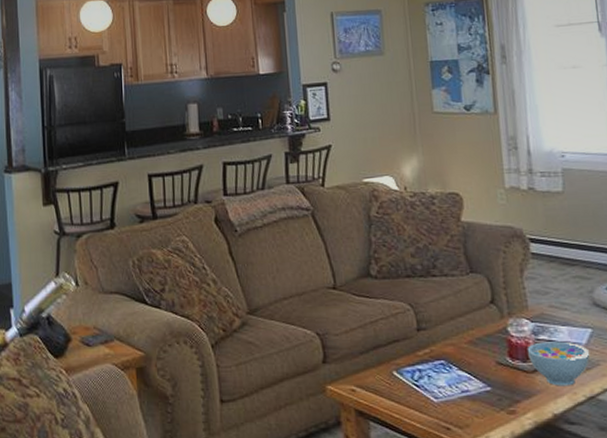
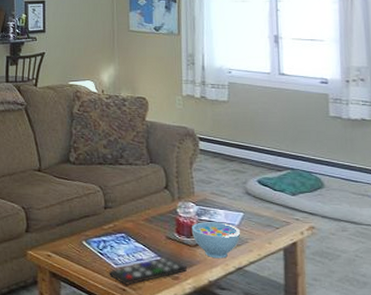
remote control: none [427,387,526,424] -> present [108,258,188,286]

